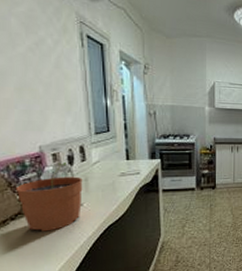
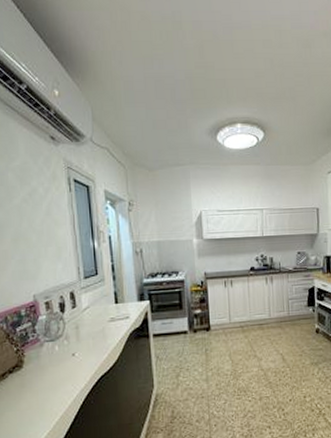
plant pot: present [15,161,83,232] -> none [13,309,74,385]

